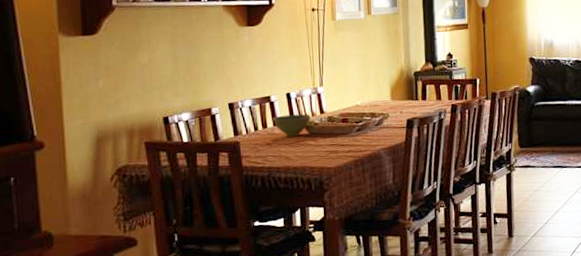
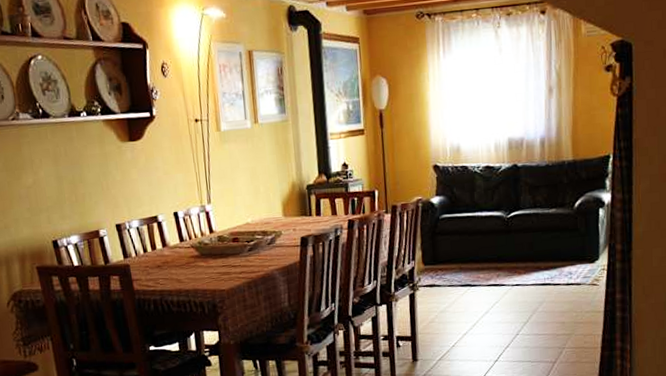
bowl: present [273,114,311,137] -> none [162,234,201,258]

